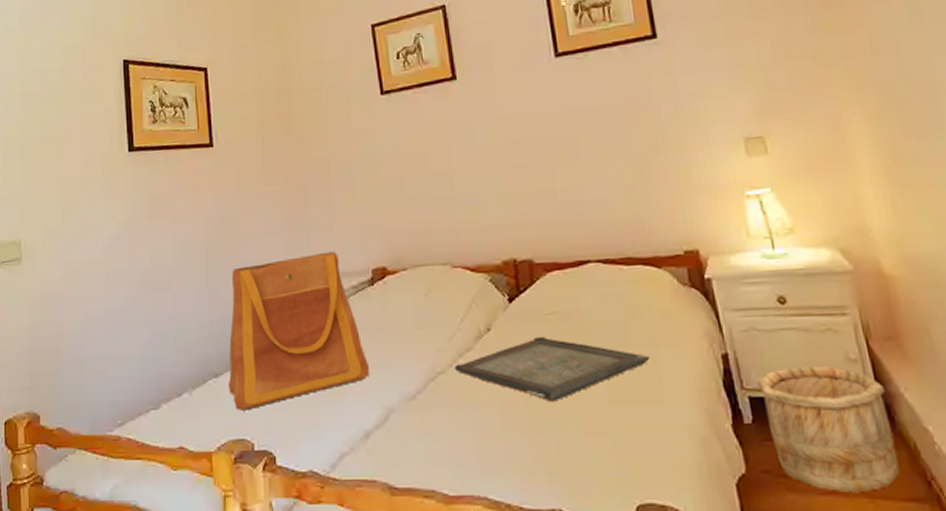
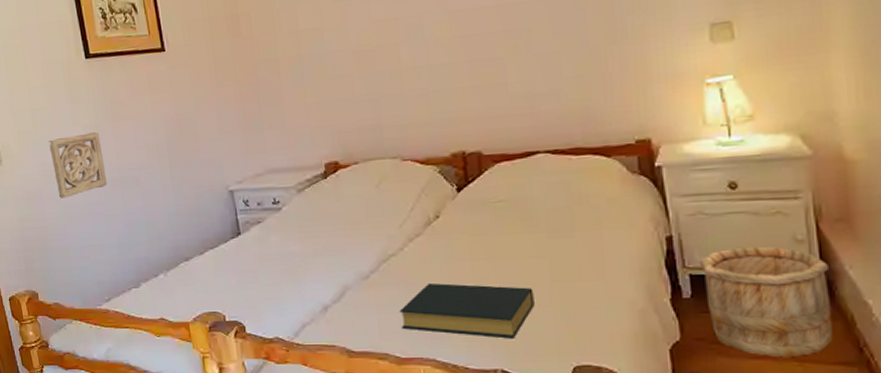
wall ornament: none [77,230,136,303] -> present [48,132,107,198]
tote bag: present [228,251,369,411] -> none [193,148,325,288]
hardback book: none [447,404,592,472] -> present [399,282,535,339]
serving tray: present [455,336,650,402] -> none [405,222,594,280]

